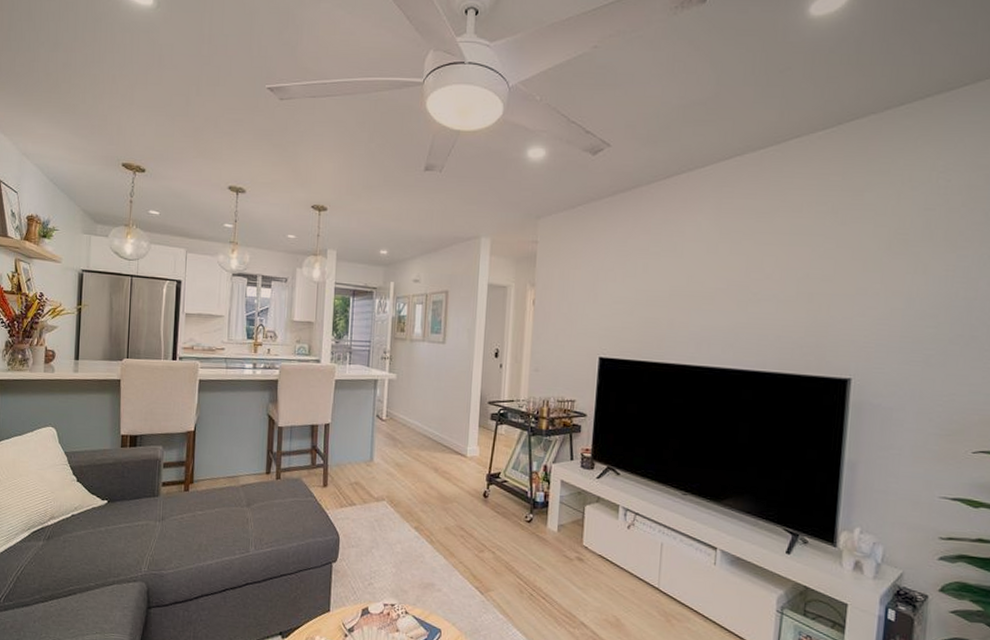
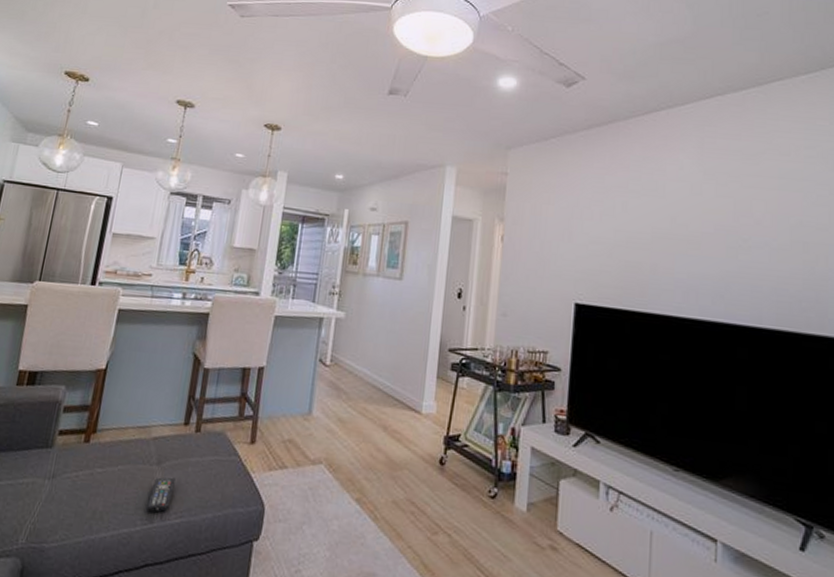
remote control: none [243,515,264,544] -> present [146,477,176,513]

